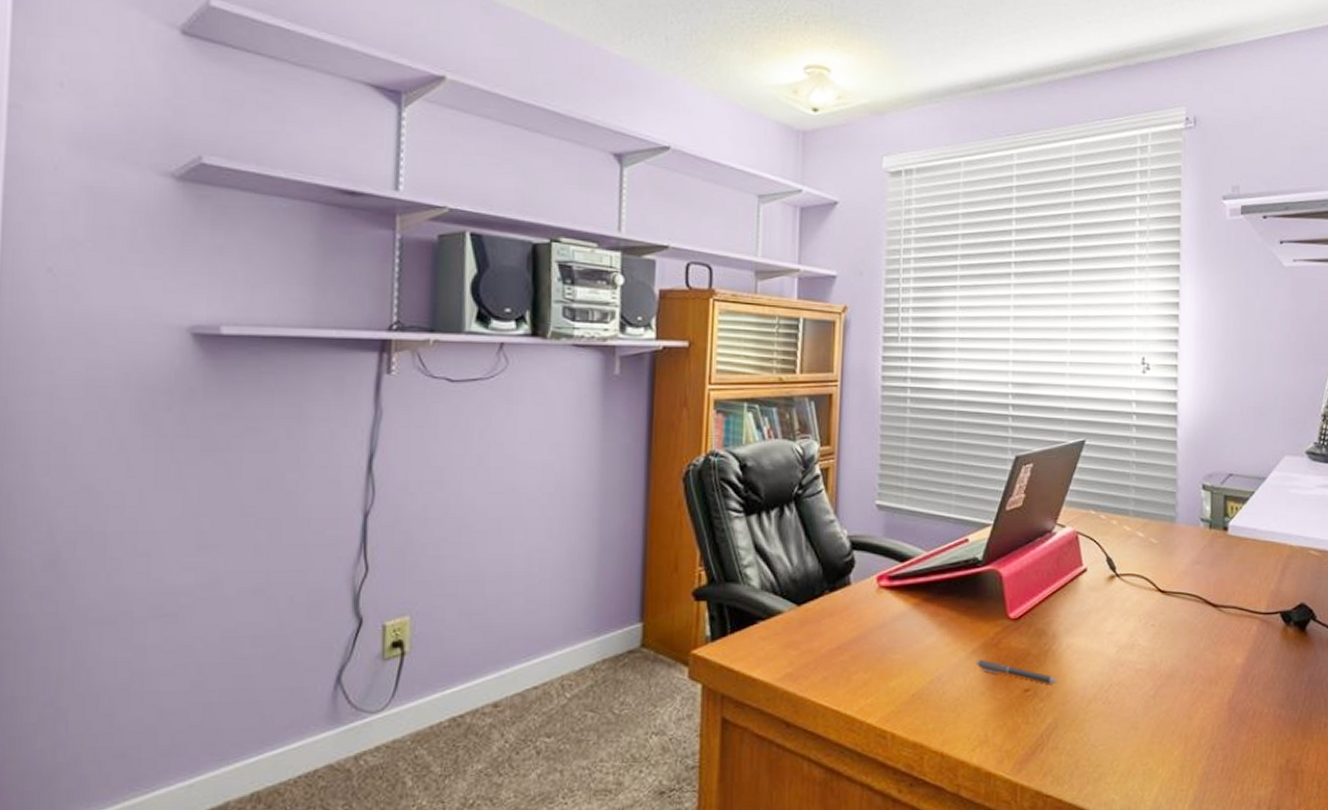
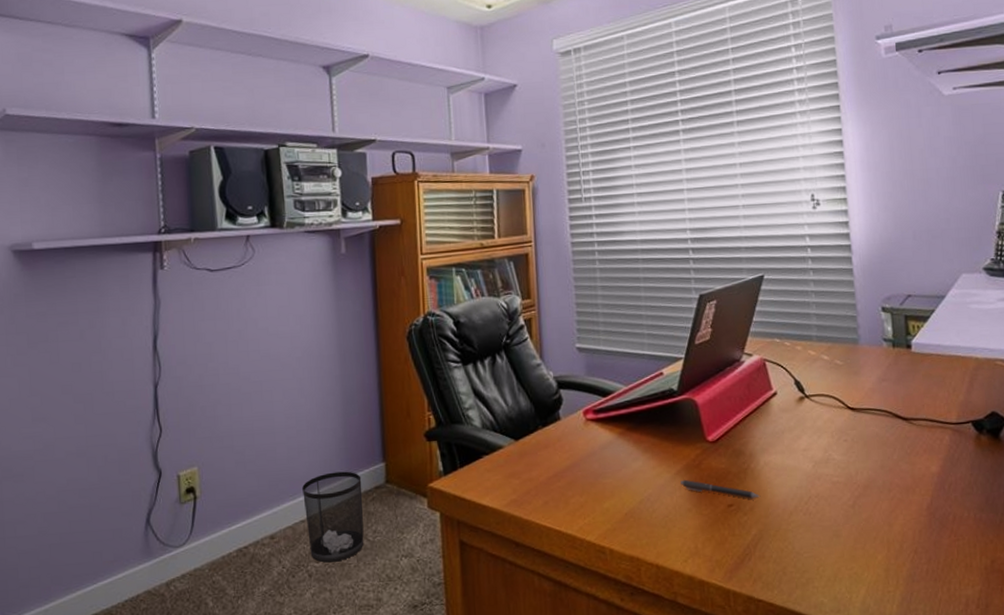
waste bin: none [537,631,612,738] -> present [301,471,364,563]

